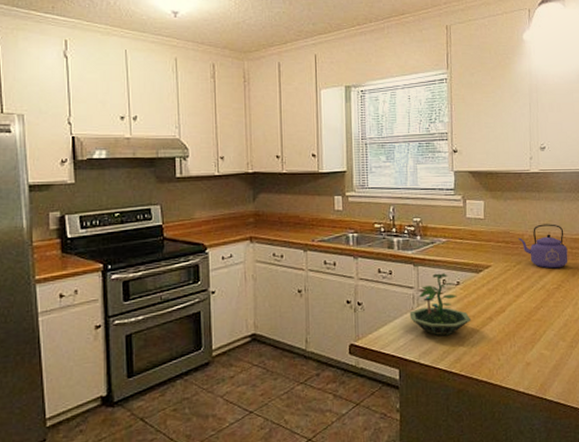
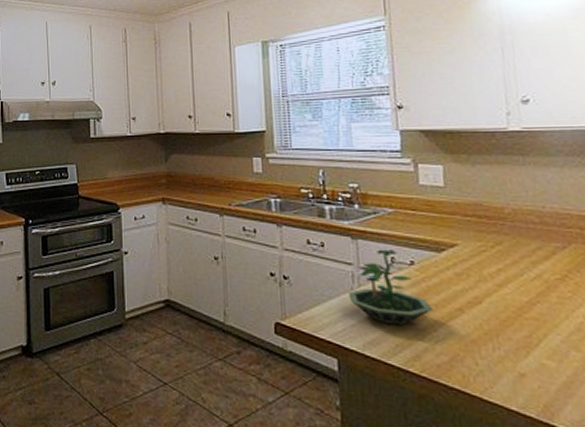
kettle: present [518,224,568,269] -> none [496,195,577,254]

